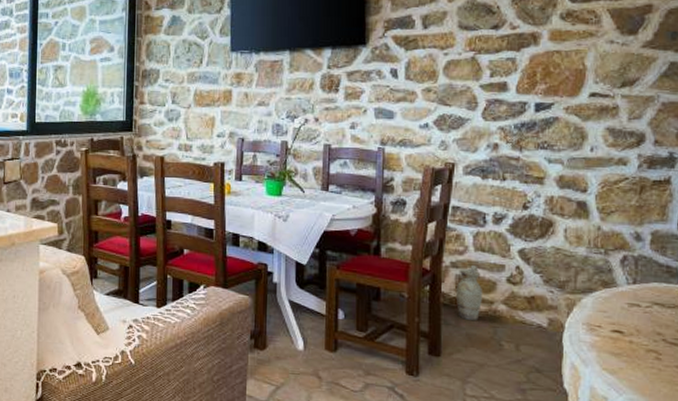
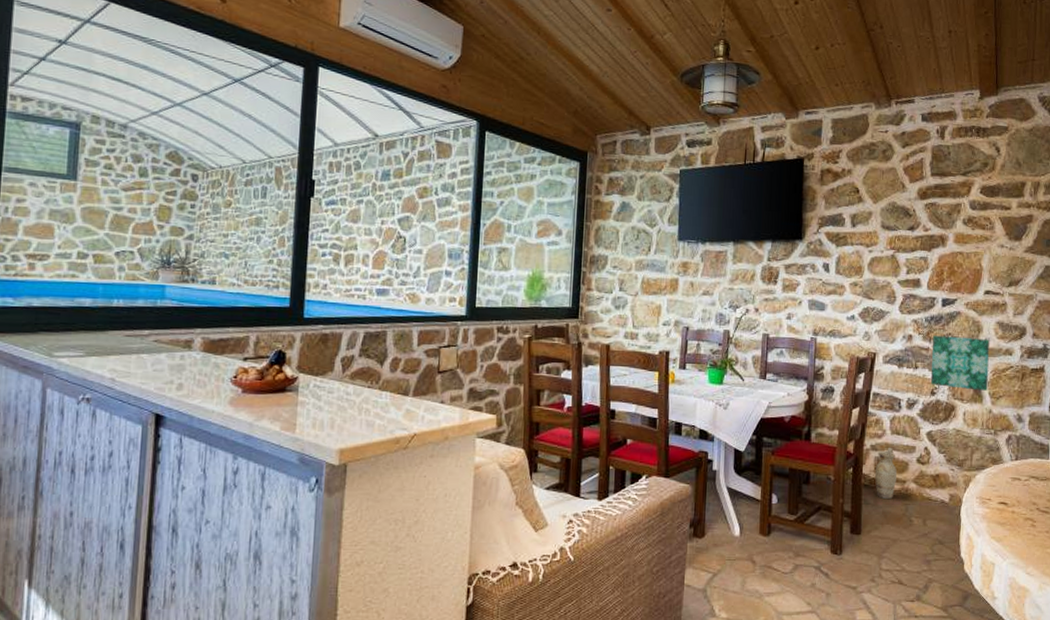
wall art: none [522,144,597,205] -> present [930,335,990,391]

